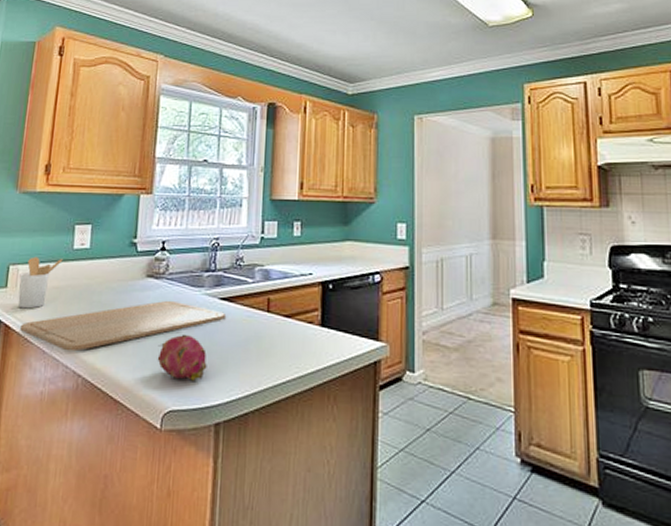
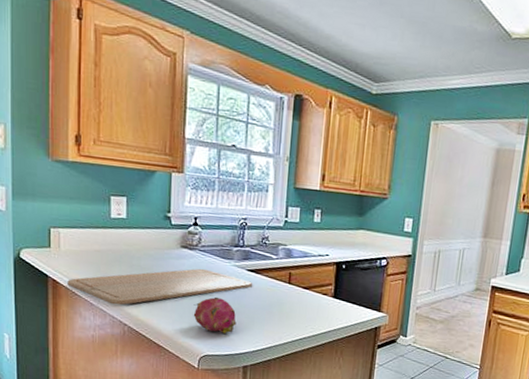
utensil holder: present [18,256,63,309] -> none [61,222,101,268]

